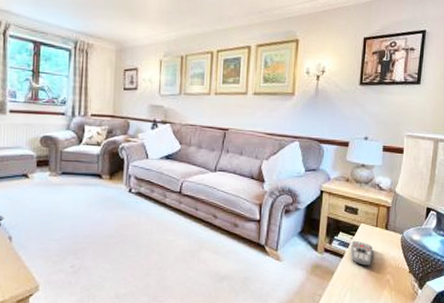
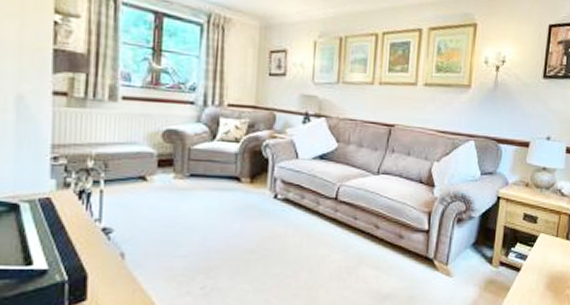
remote control: present [350,240,373,266] -> none [528,252,552,280]

